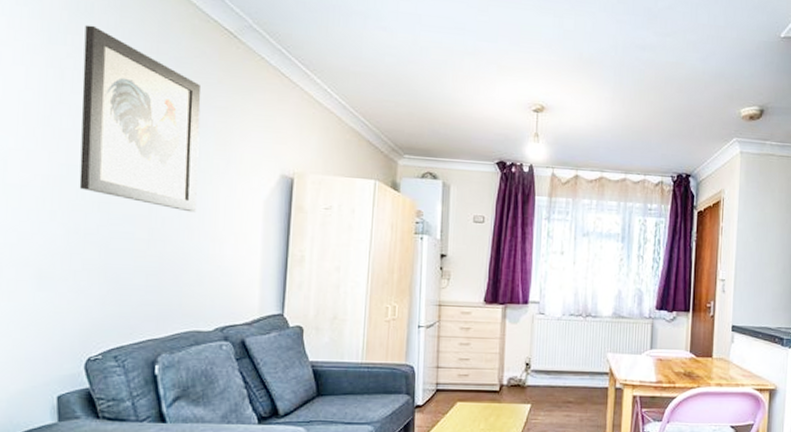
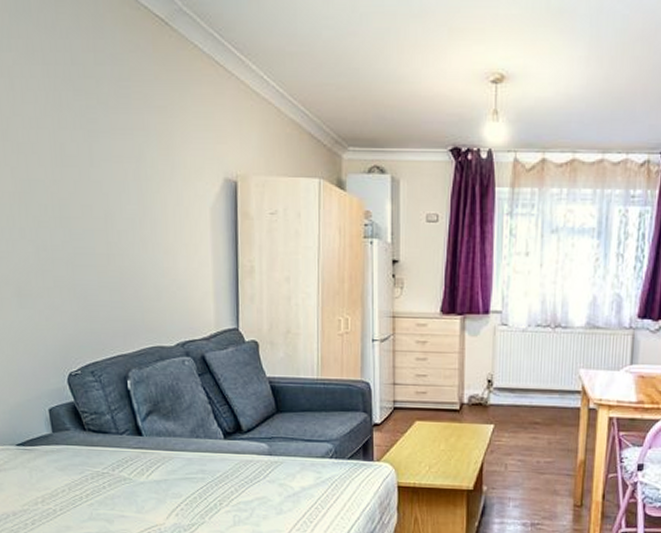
wall art: present [79,24,201,213] -> none [25,26,147,224]

